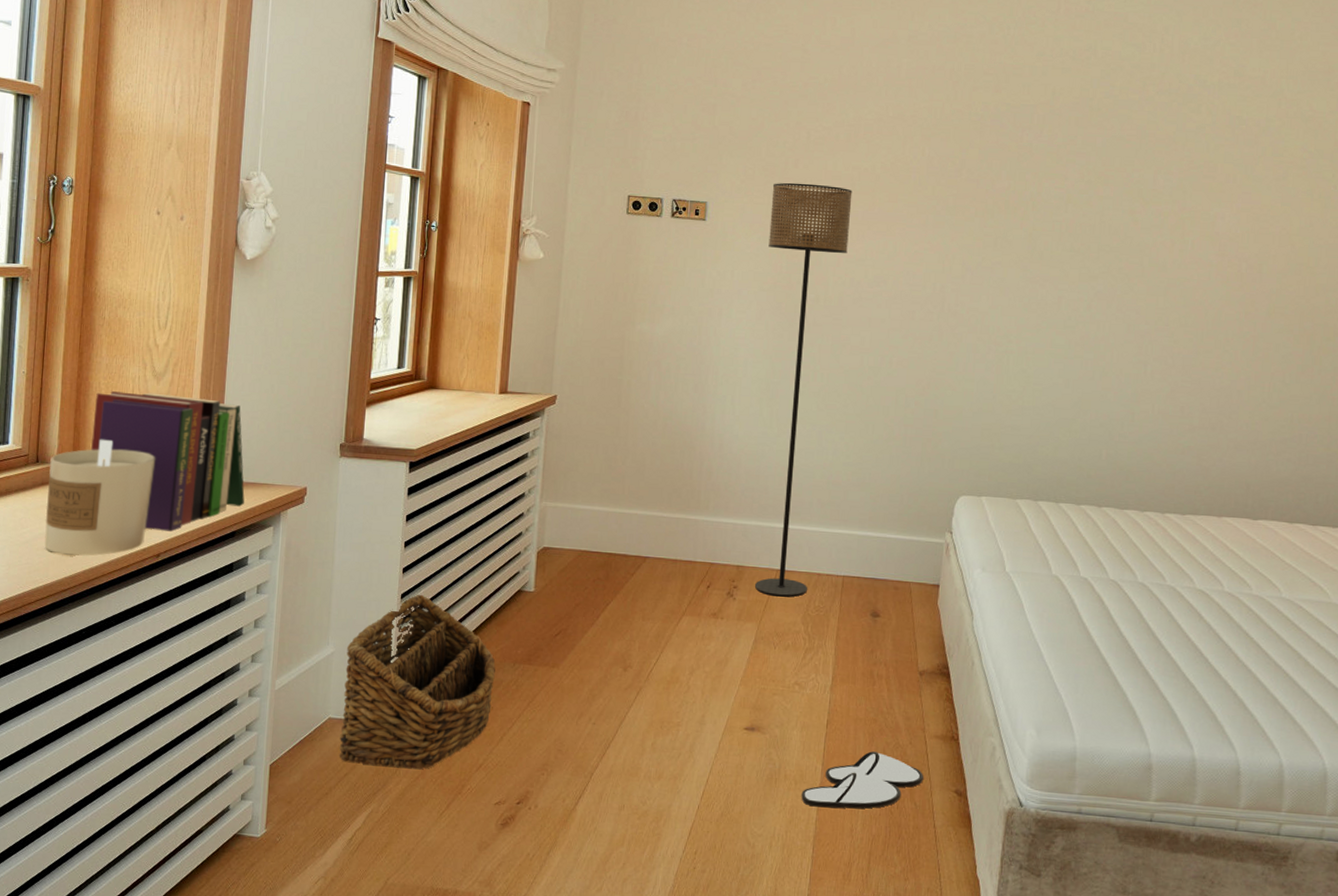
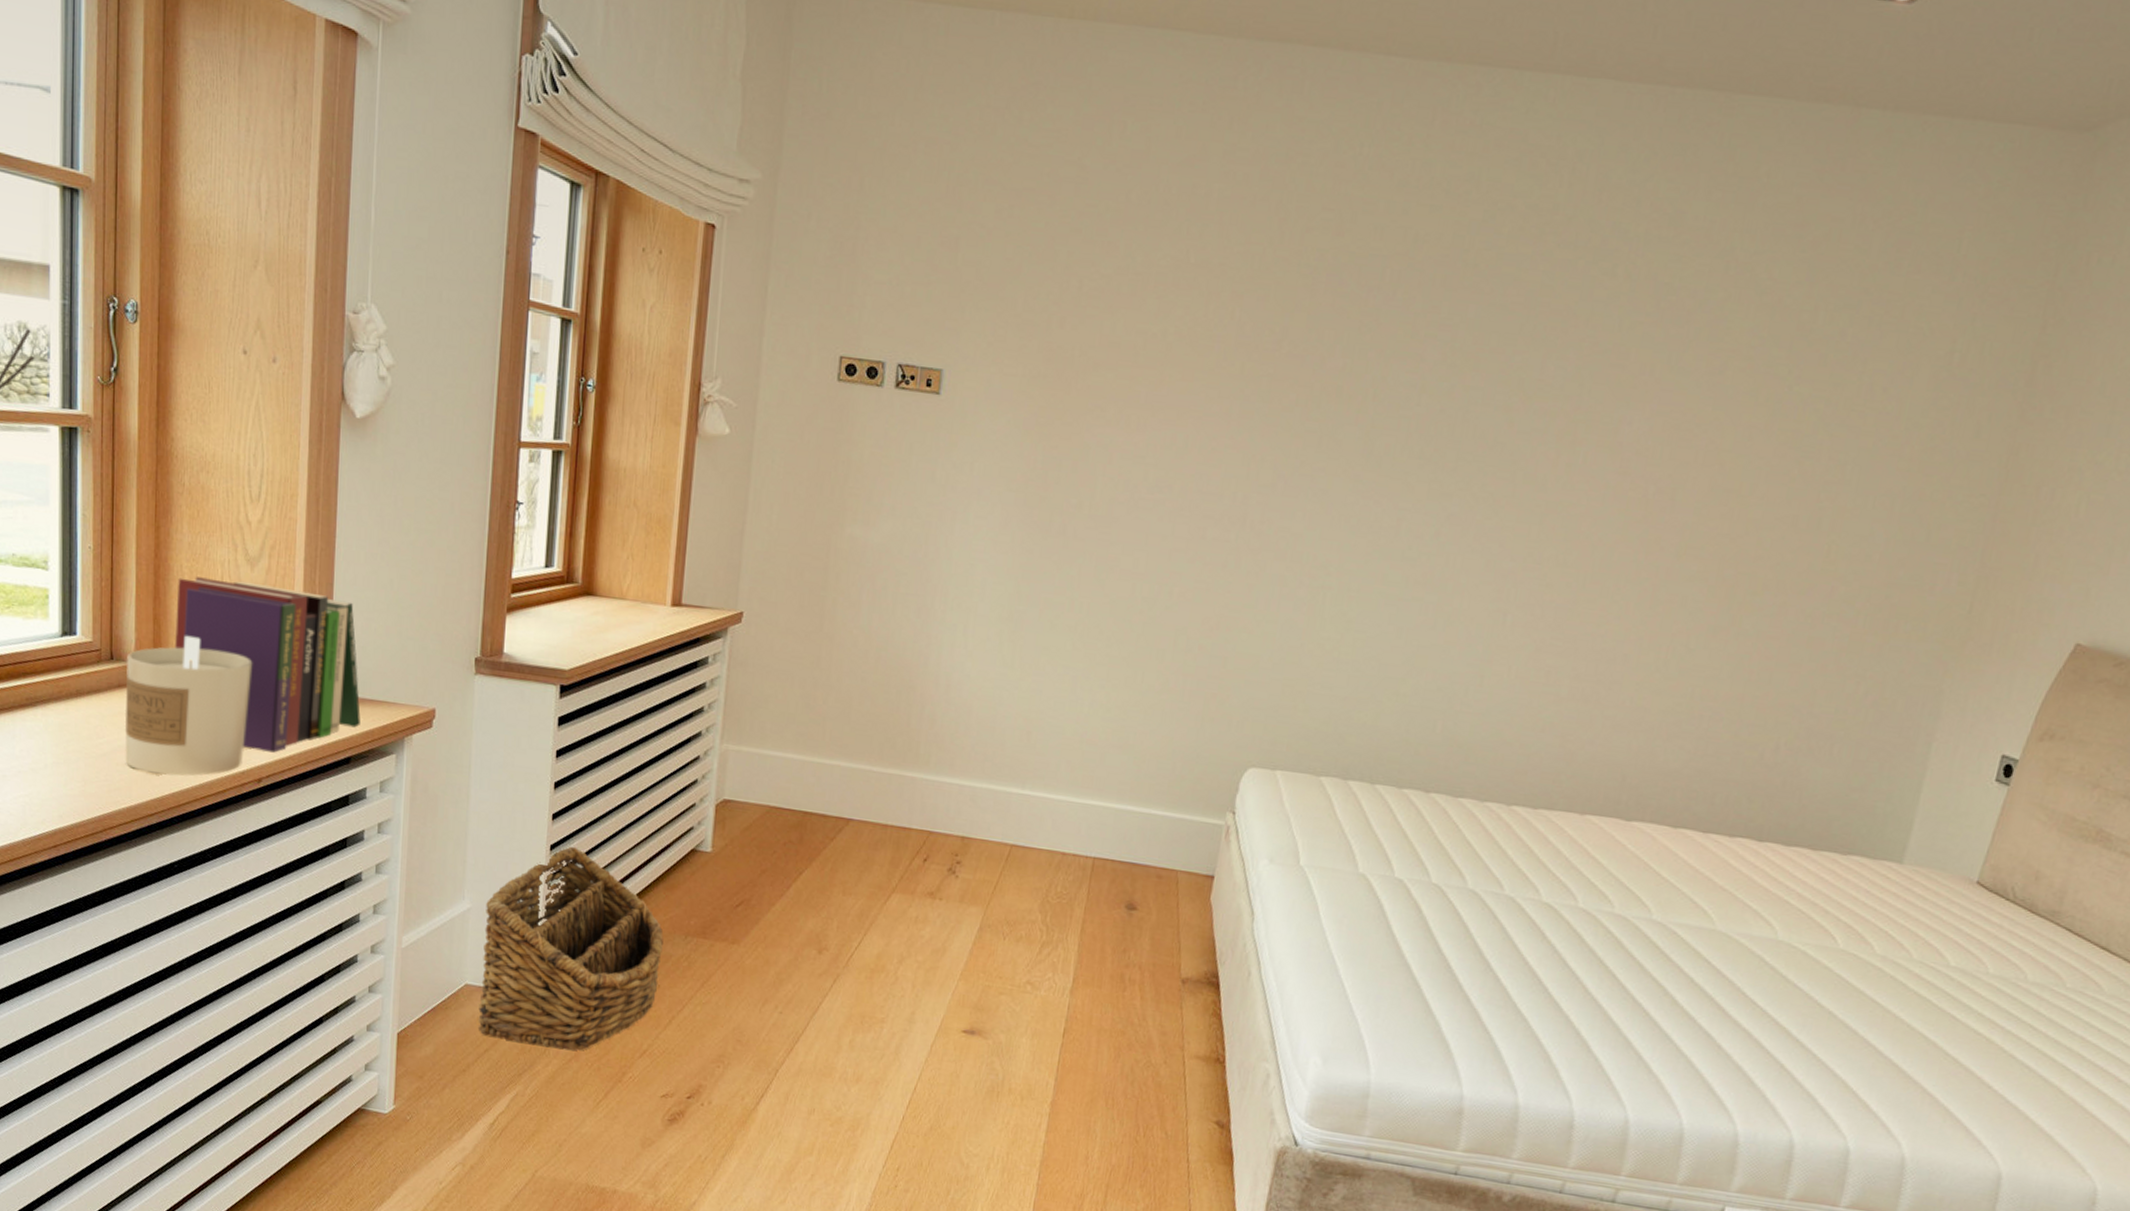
floor lamp: present [755,182,853,597] -> none [983,348,1135,879]
slippers: present [801,751,923,809] -> none [1027,1068,1179,1135]

